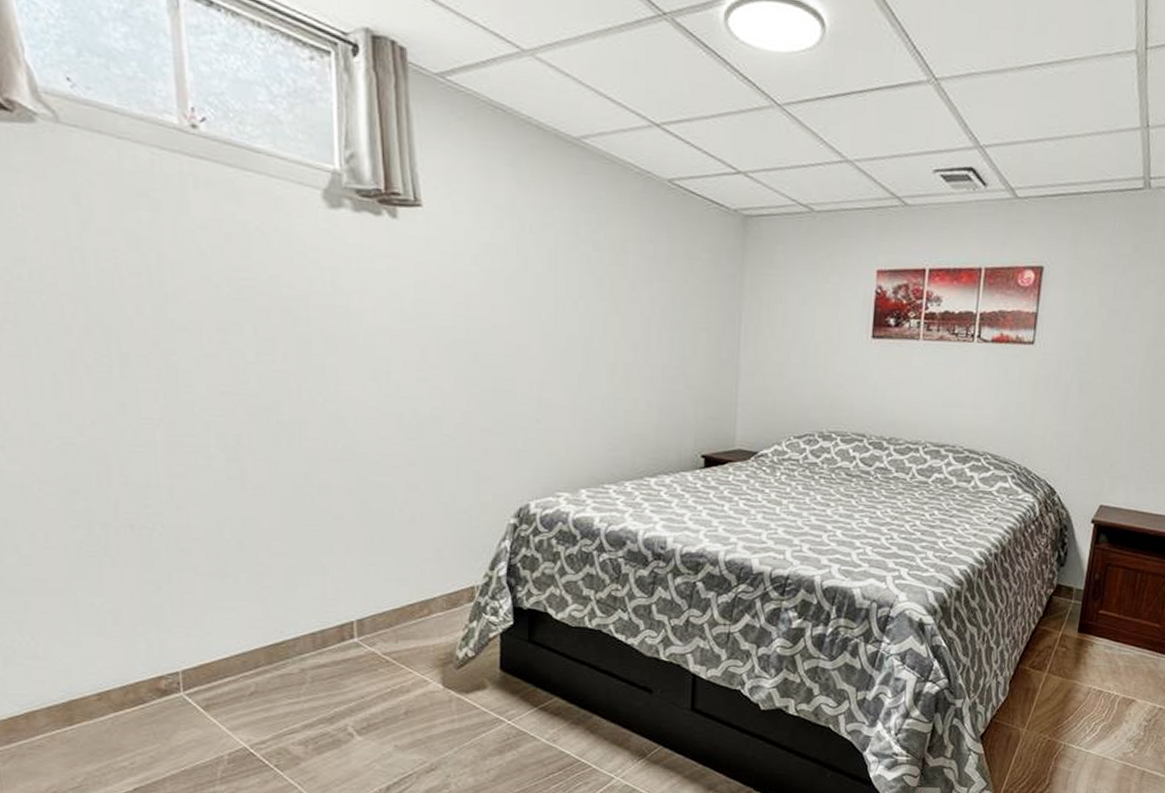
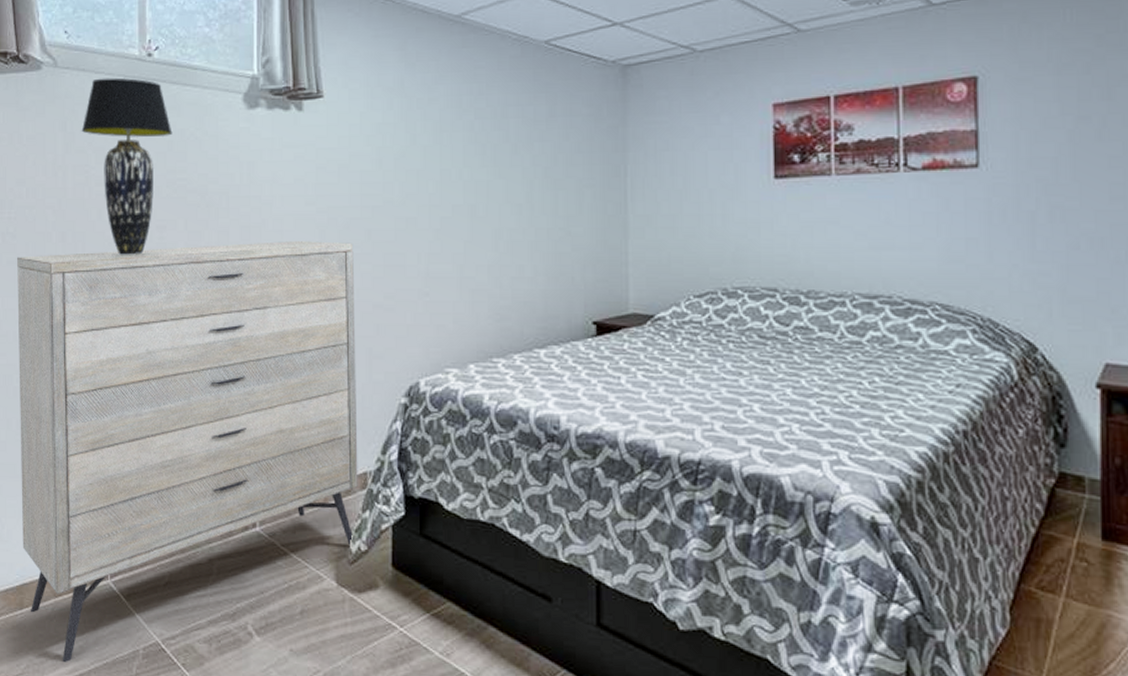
dresser: none [24,349,465,773] -> present [17,241,358,663]
table lamp: none [102,145,232,359] -> present [81,77,173,255]

